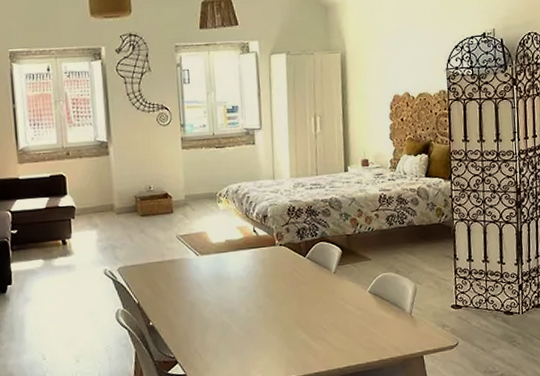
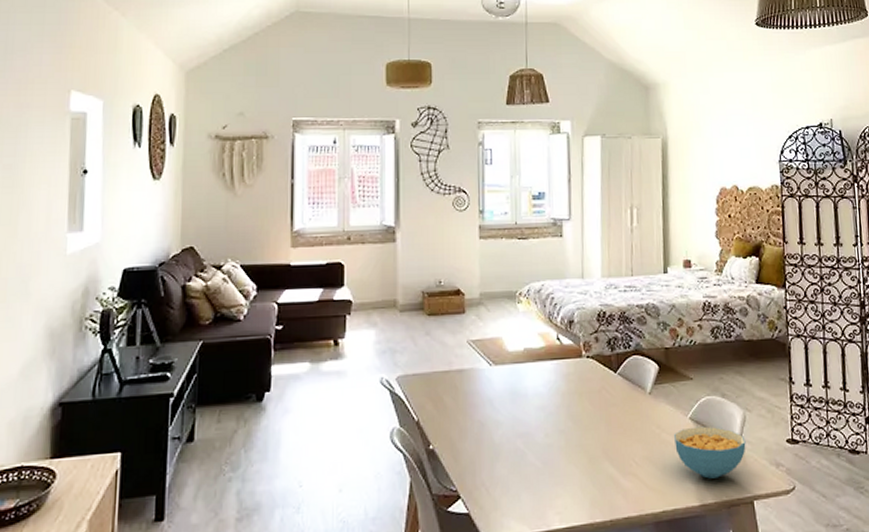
cereal bowl: none [356,297,417,340] -> present [674,426,746,479]

